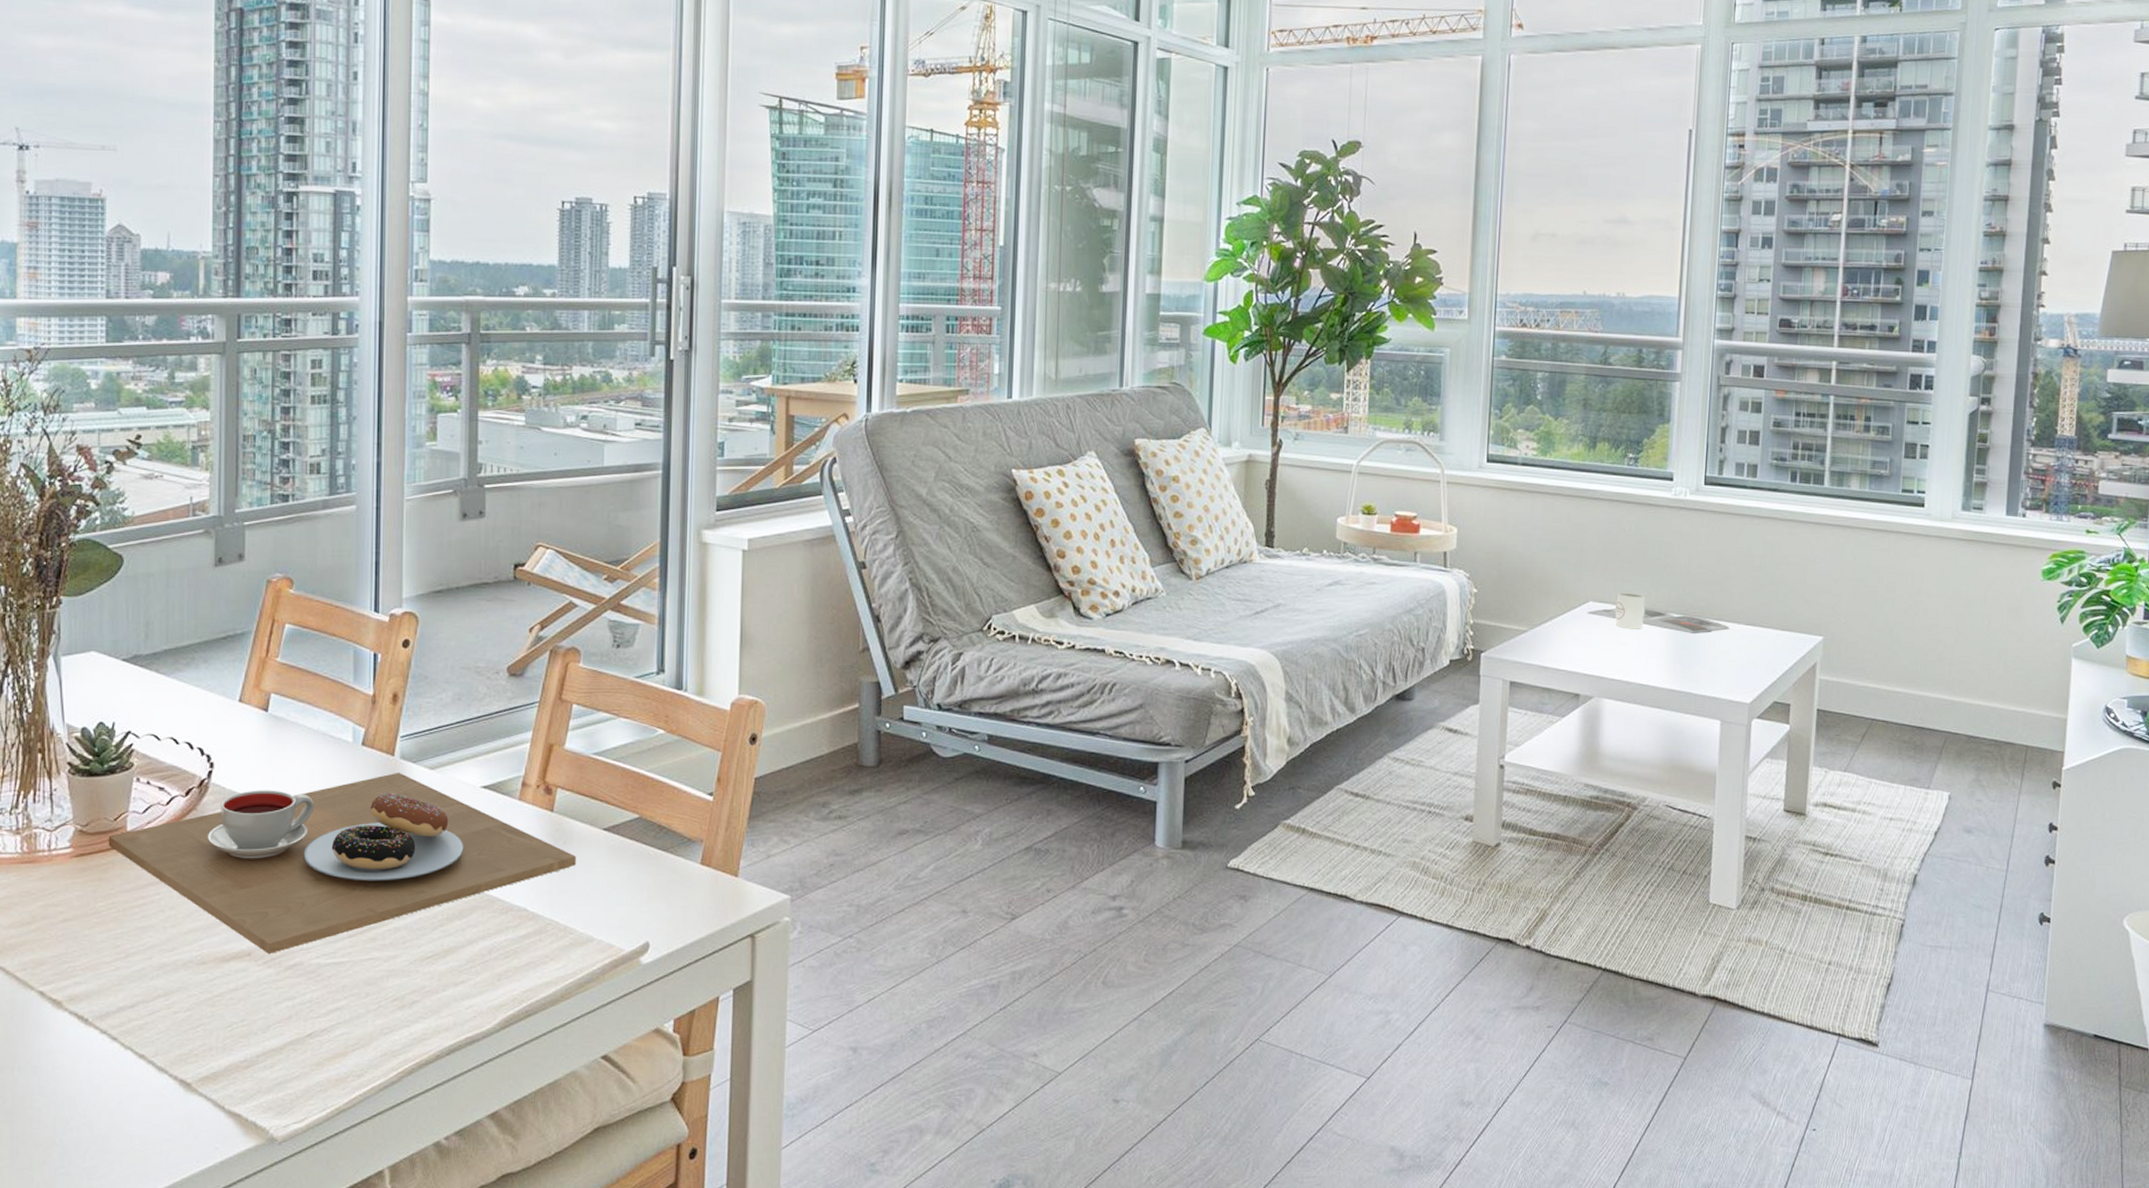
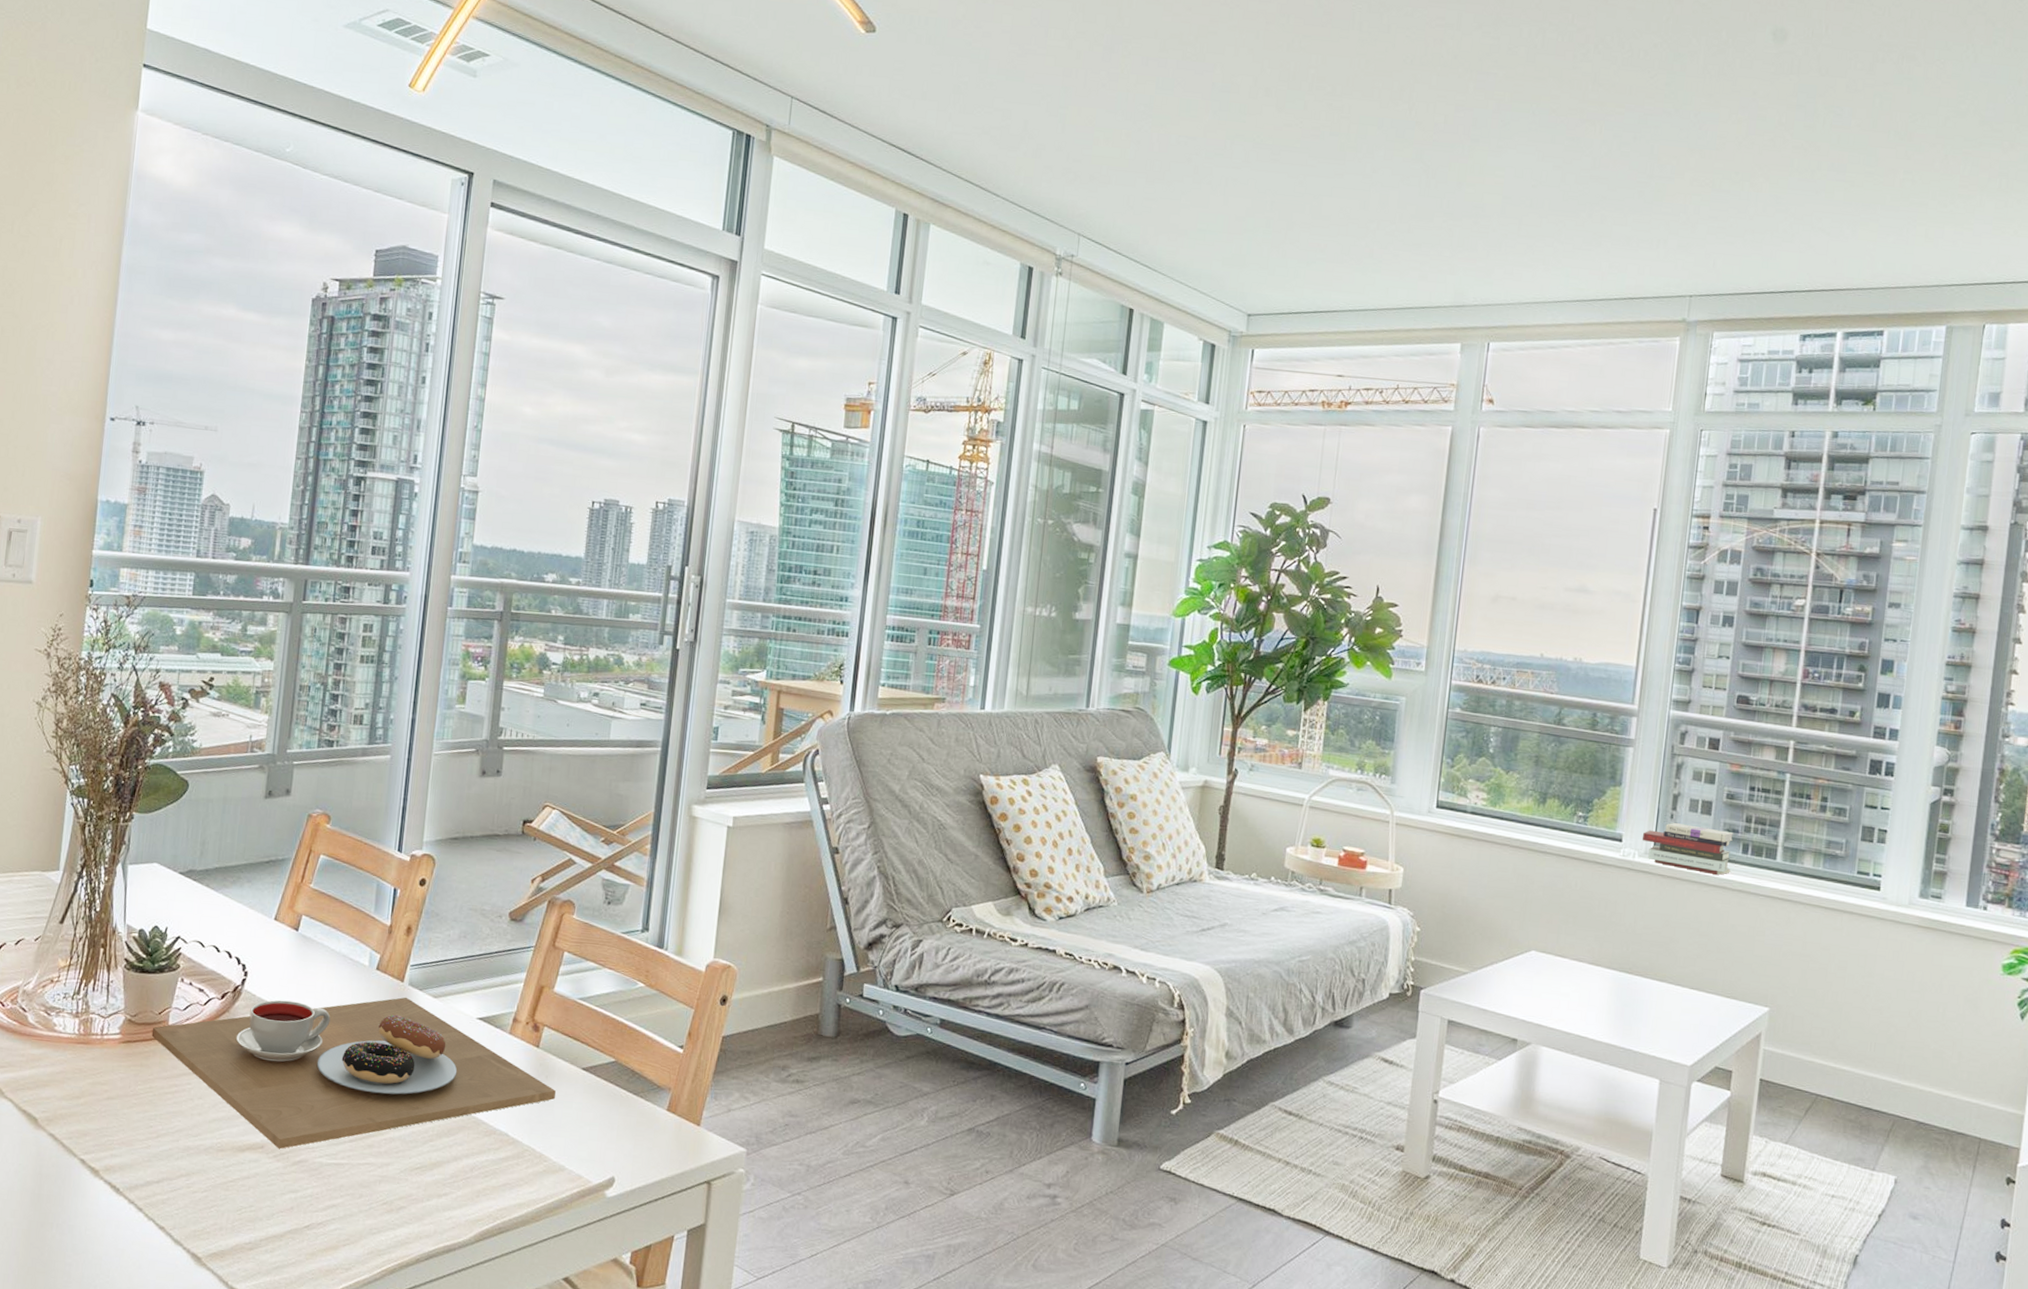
magazine: present [1586,608,1731,634] -> none [1528,959,1674,993]
mug: present [1614,592,1646,629] -> none [1556,944,1589,982]
books: none [1693,456,1781,506] -> present [1643,823,1733,875]

